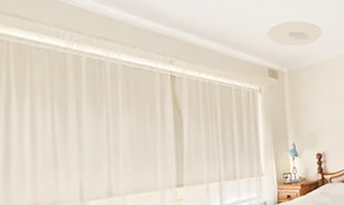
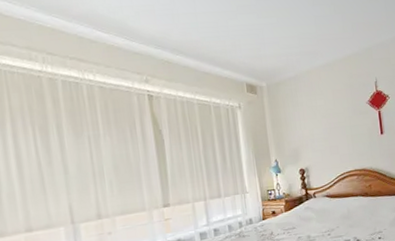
ceiling light: present [266,19,323,46] -> none [242,29,301,59]

